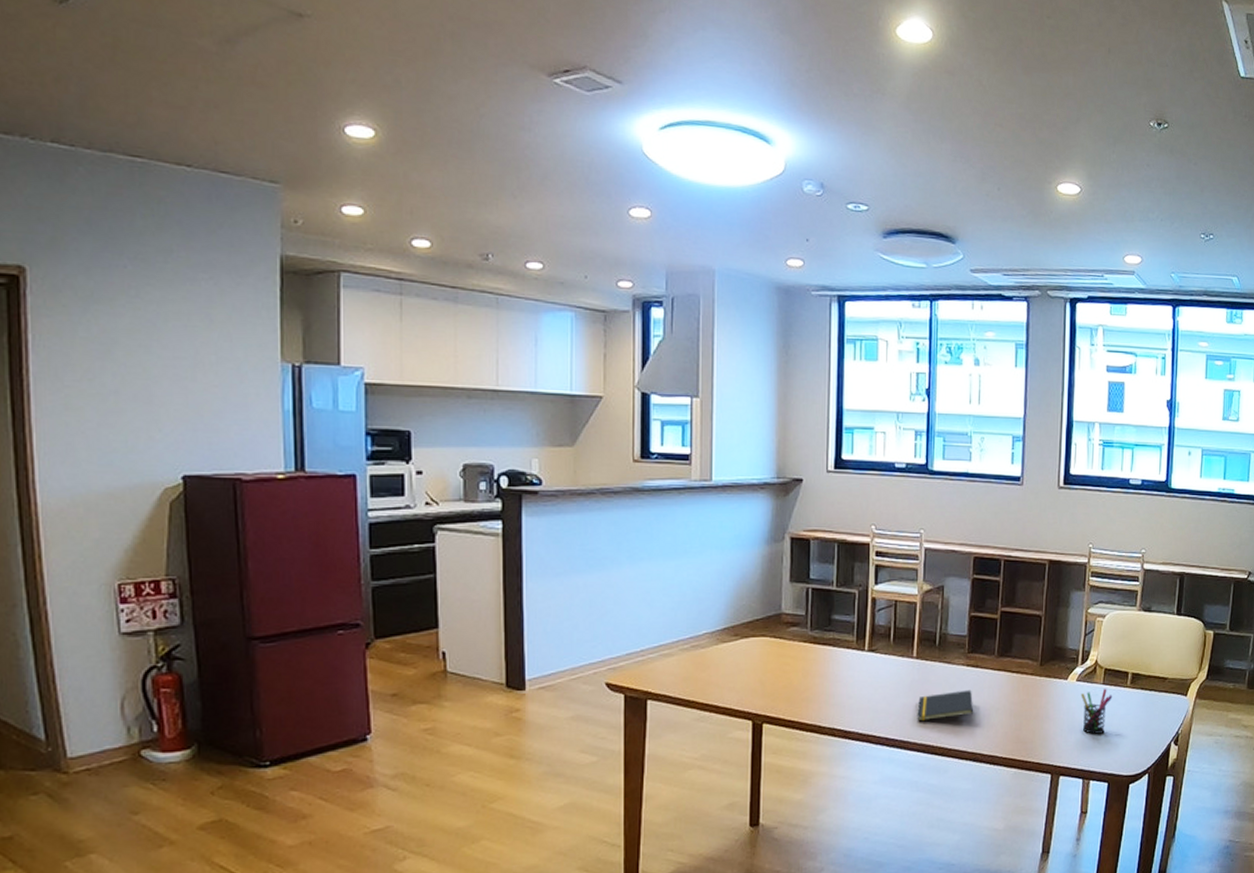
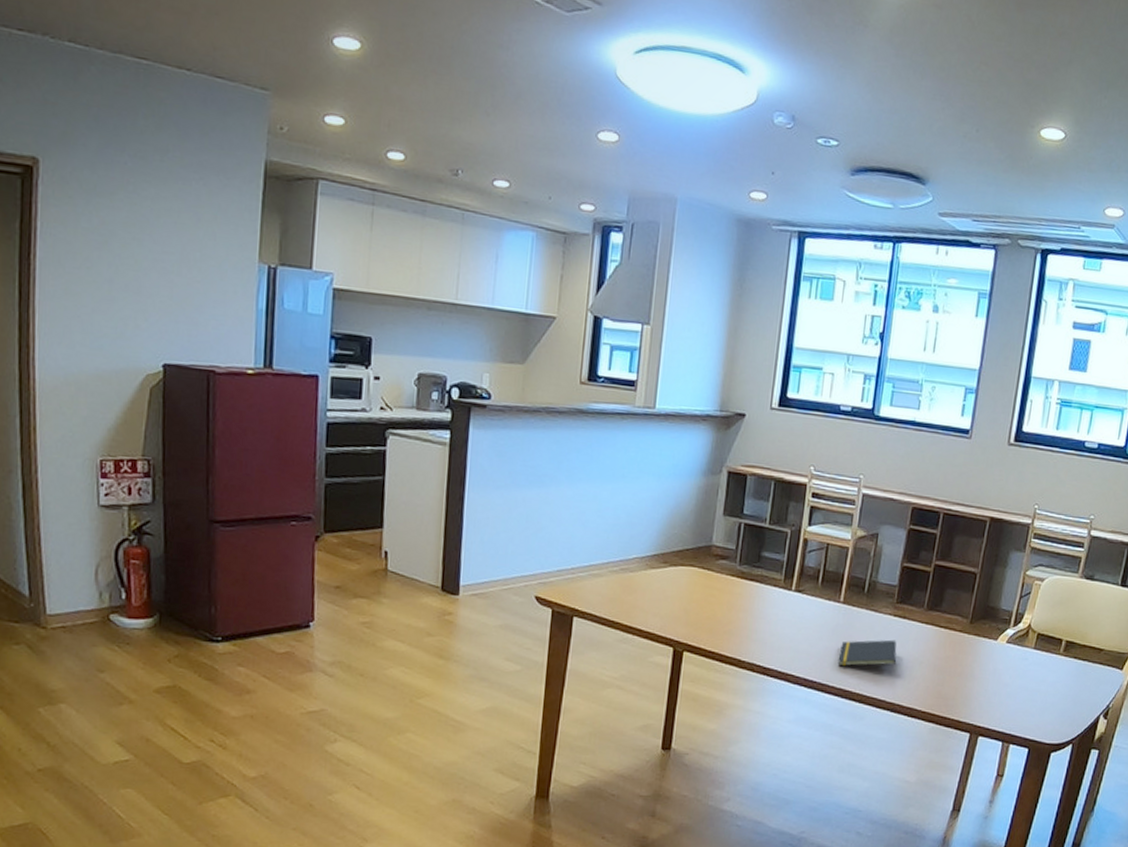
pen holder: present [1080,688,1113,734] -> none [1007,653,1043,699]

